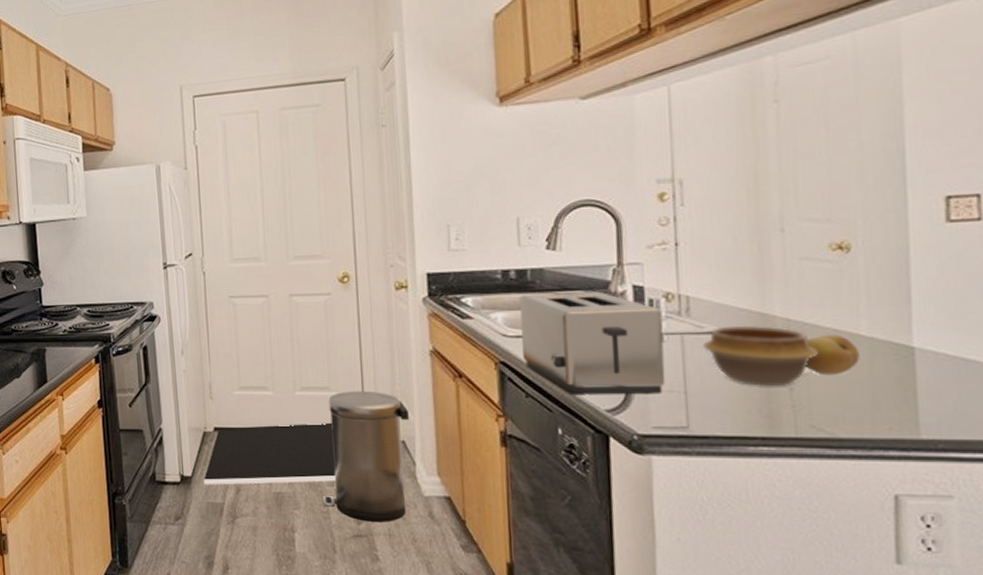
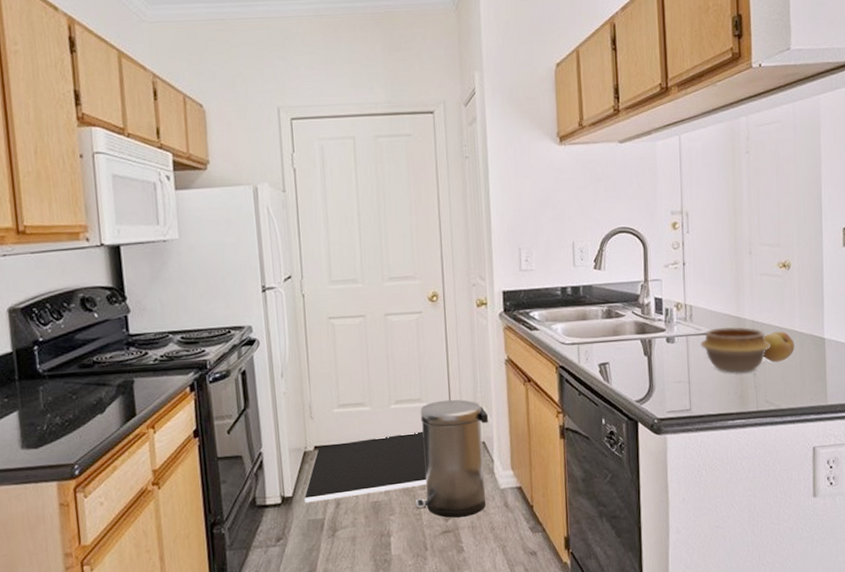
toaster: present [519,291,666,396] -> none [574,303,676,391]

